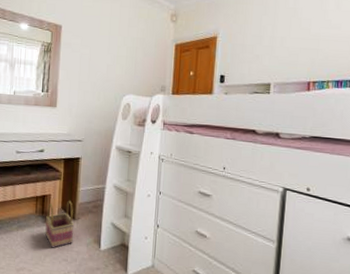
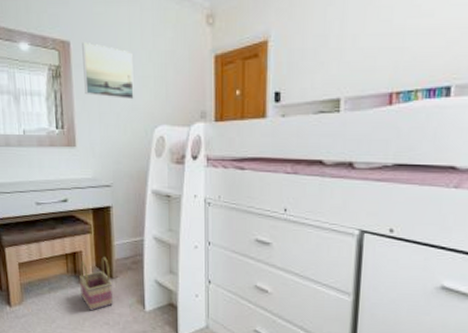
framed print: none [69,26,111,73] -> present [82,41,134,100]

